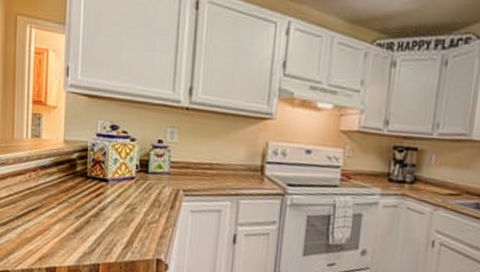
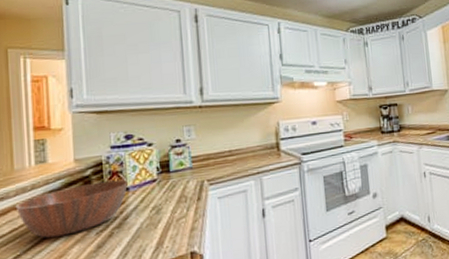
bowl: none [12,167,108,212] -> present [15,179,128,238]

